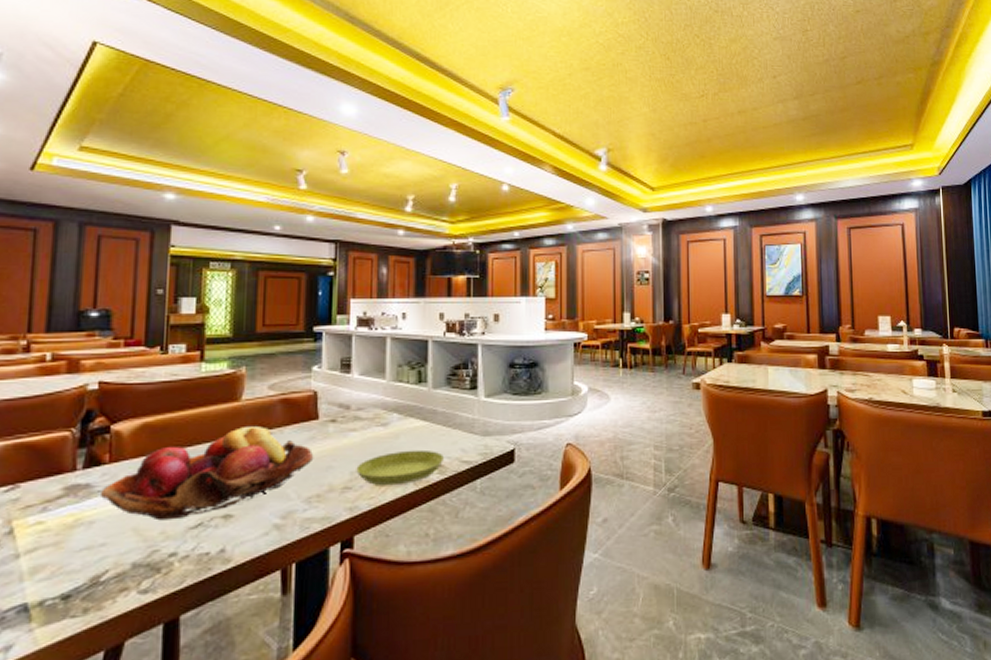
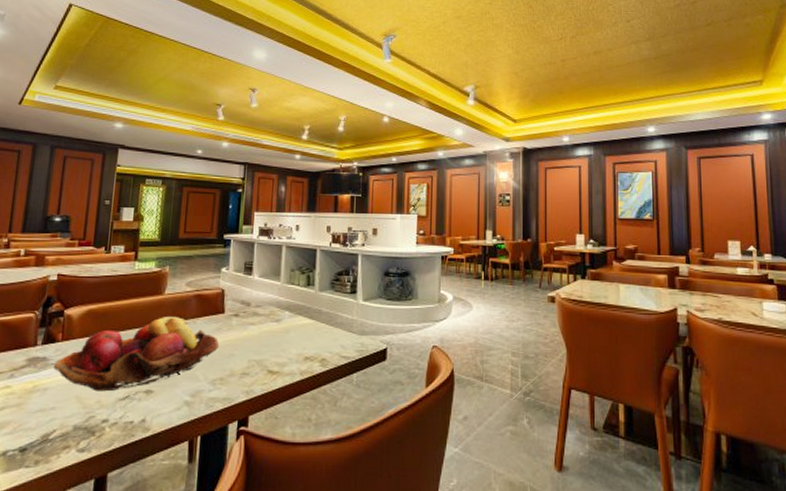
saucer: present [356,449,445,486] -> none [253,344,327,375]

